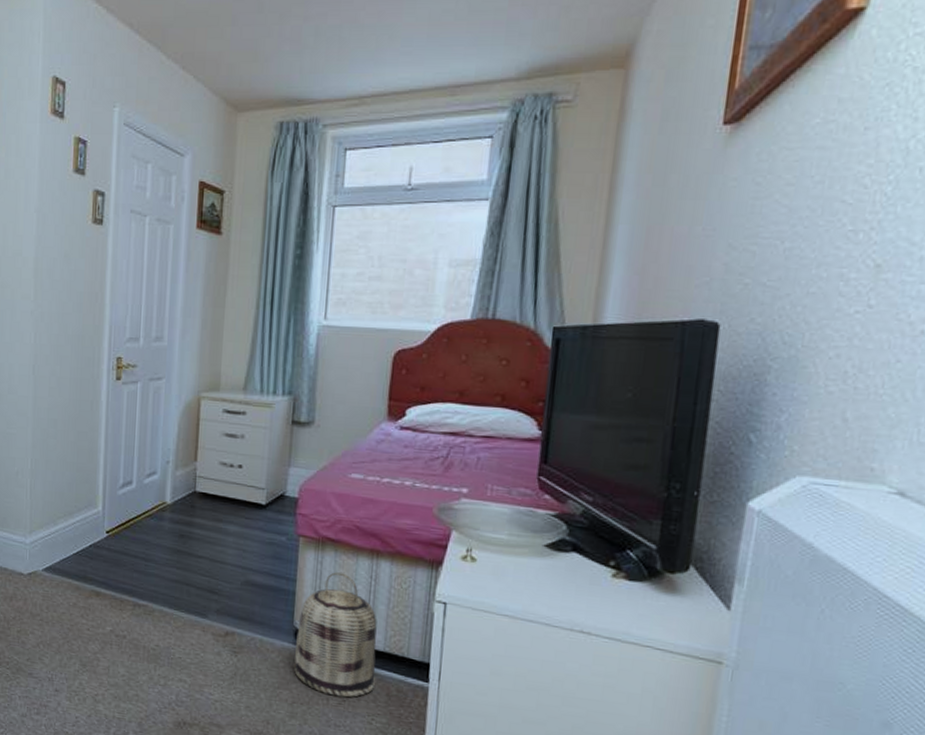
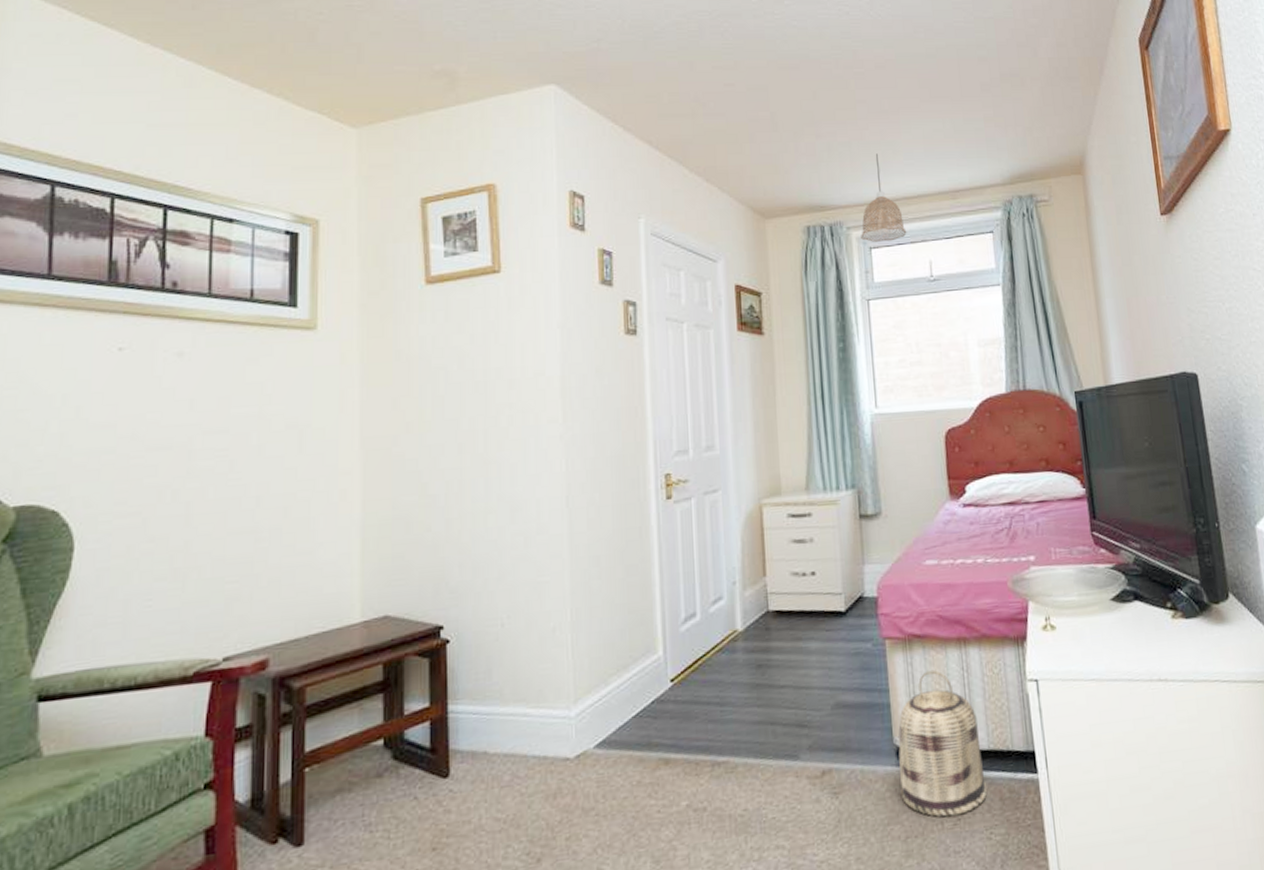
pendant lamp: none [337,39,390,143] -> present [861,153,907,242]

